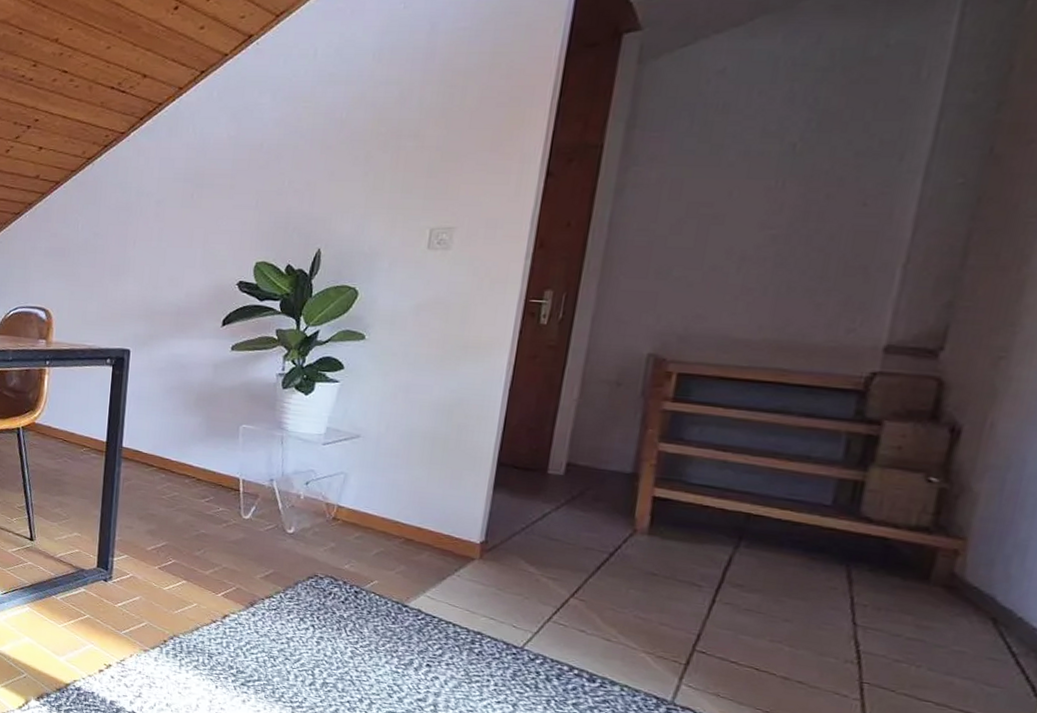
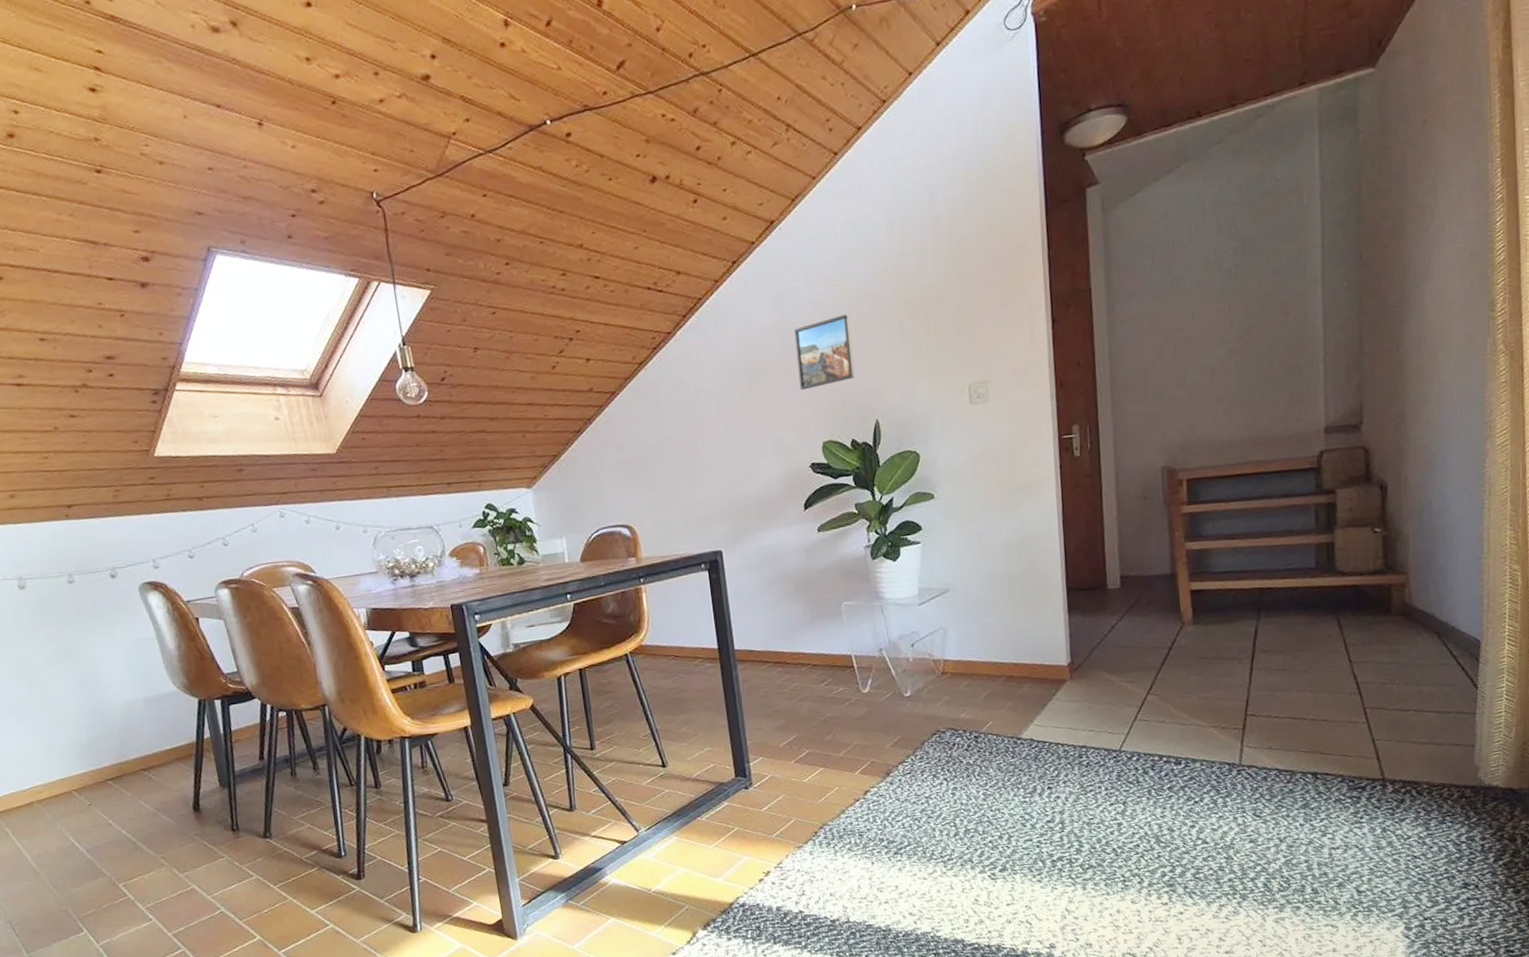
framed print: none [243,137,312,208] -> present [794,314,855,390]

